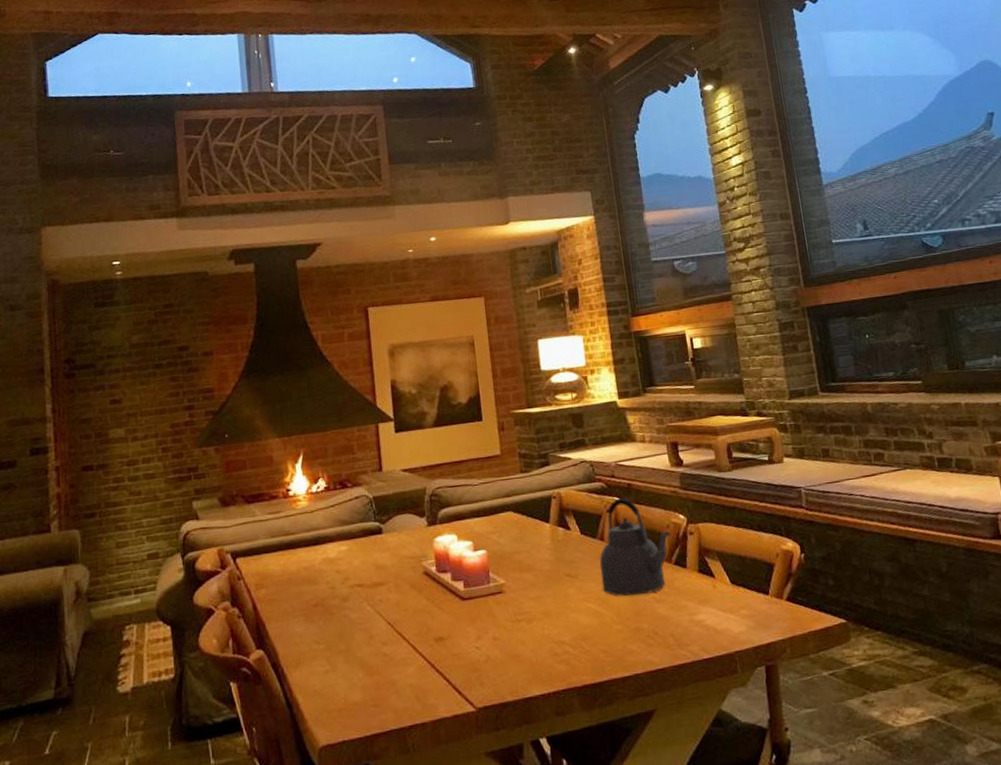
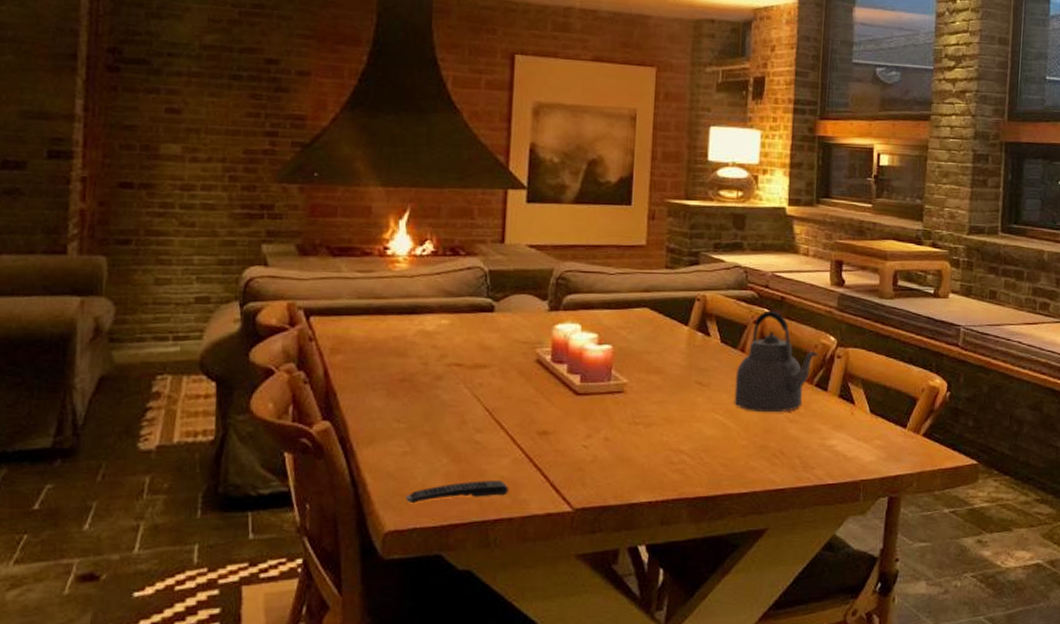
remote control: none [333,688,419,717] -> present [406,481,510,503]

